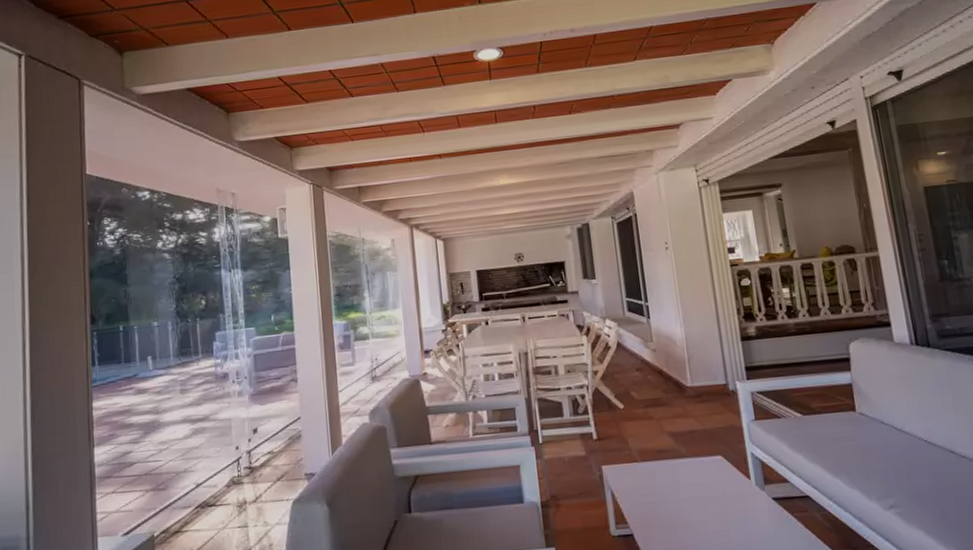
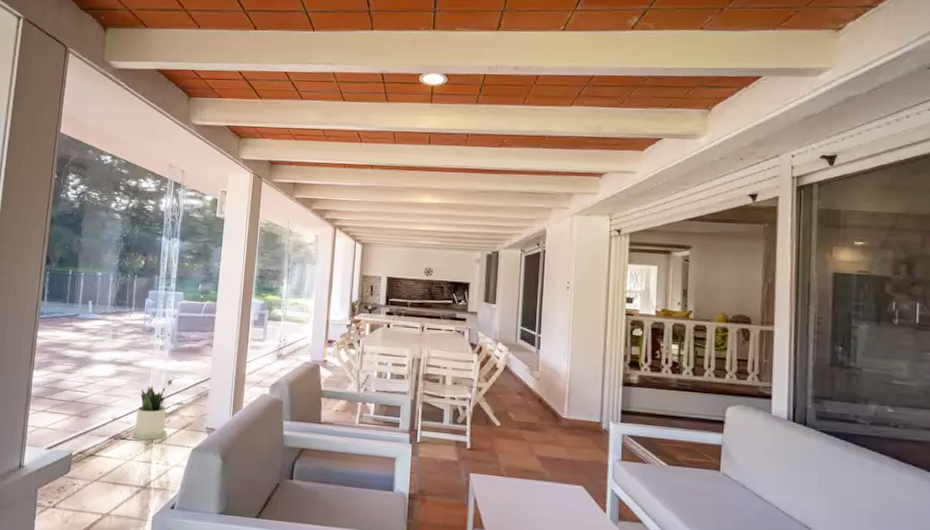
planter: none [220,439,261,503] -> present [132,386,167,441]

